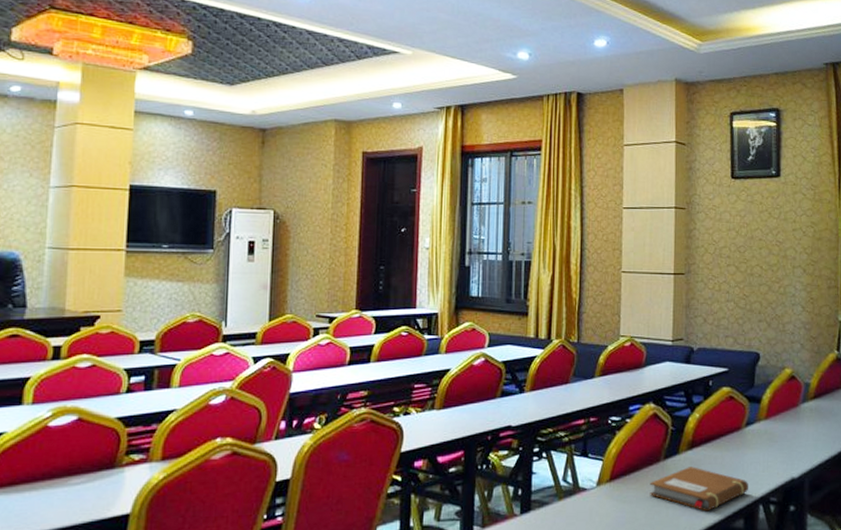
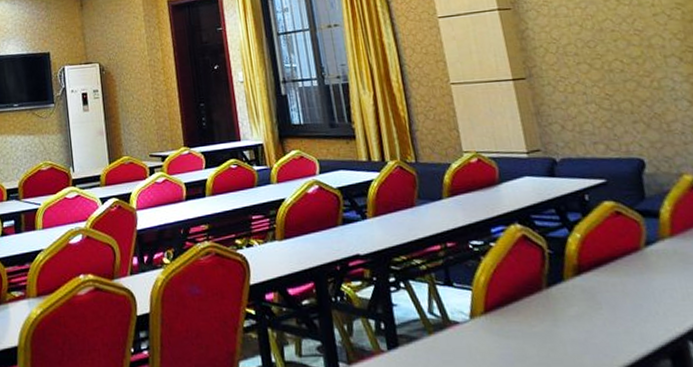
notebook: present [649,466,748,512] -> none [534,295,668,349]

